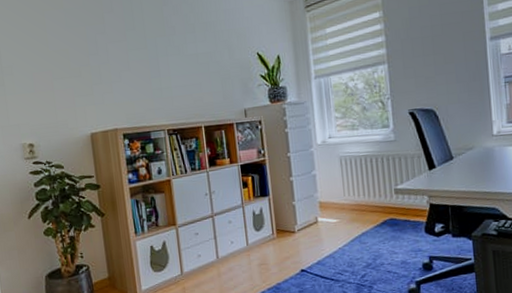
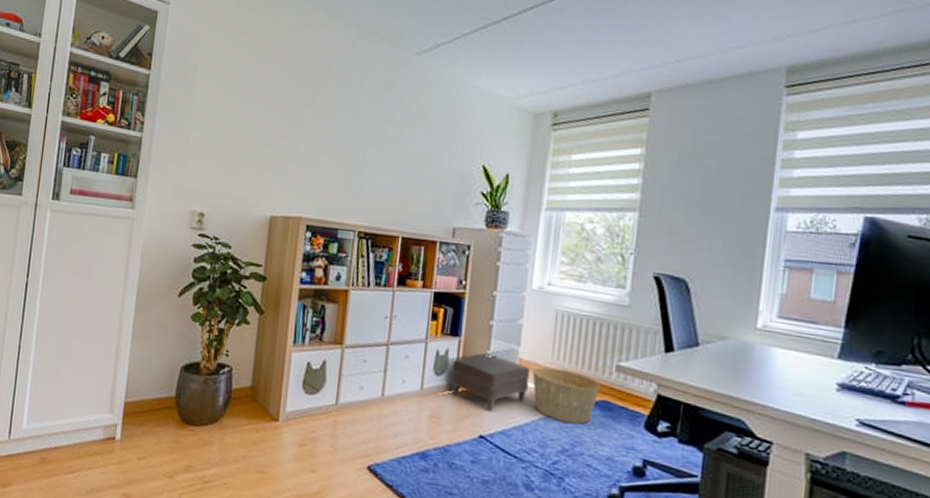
ottoman: none [267,204,331,249] -> present [450,354,531,411]
basket: none [331,201,386,244] -> present [532,366,600,425]

